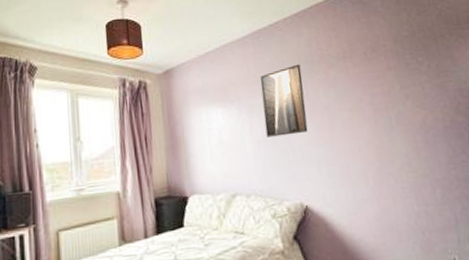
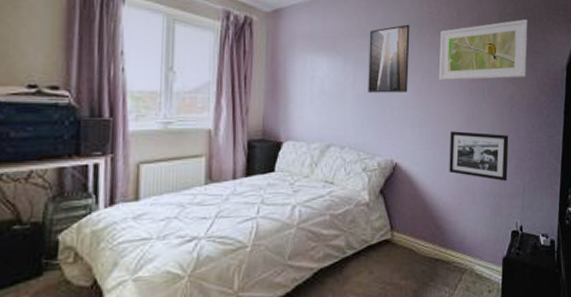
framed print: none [333,39,437,116] -> present [438,19,528,81]
picture frame: none [360,163,435,215] -> present [449,131,509,182]

